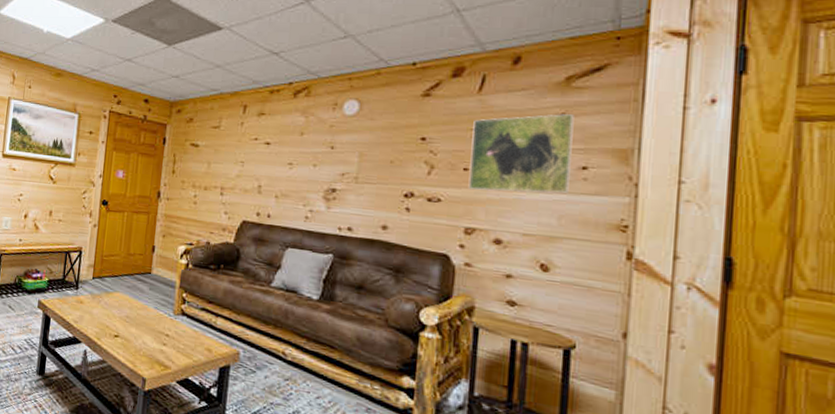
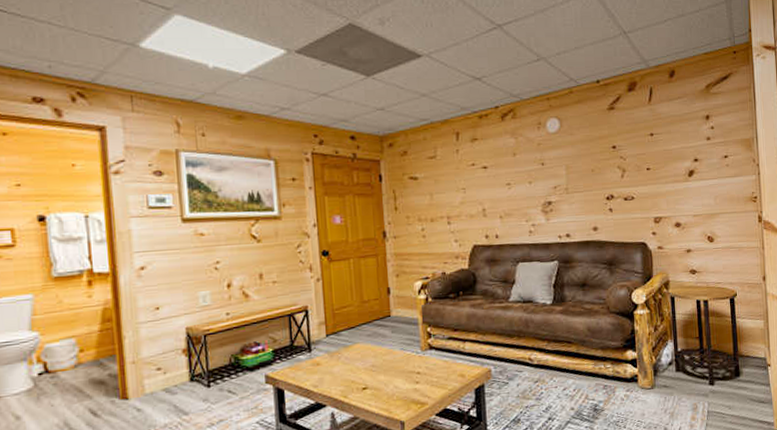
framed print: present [468,113,574,194] -> none [648,114,718,186]

